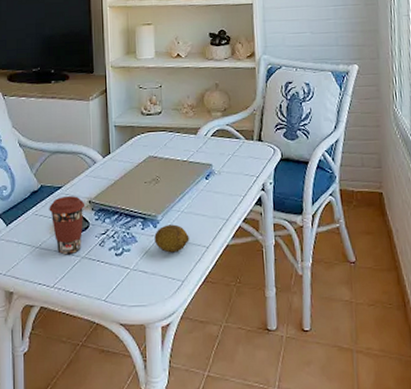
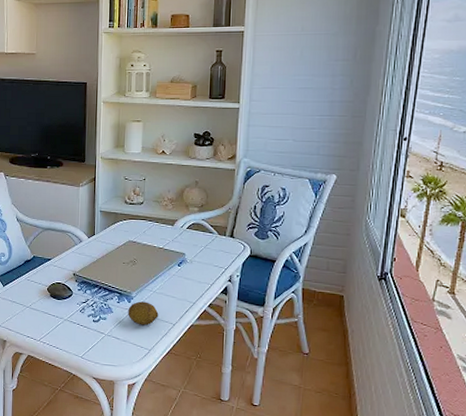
coffee cup: present [49,195,85,255] -> none [39,267,70,316]

